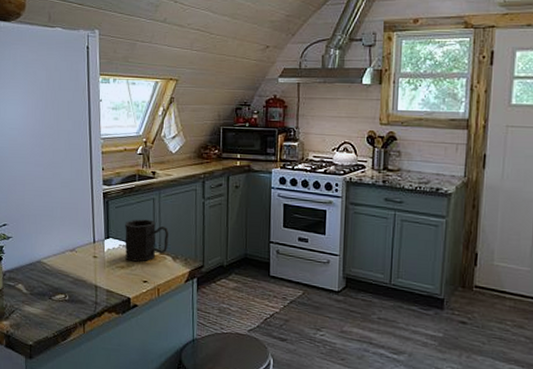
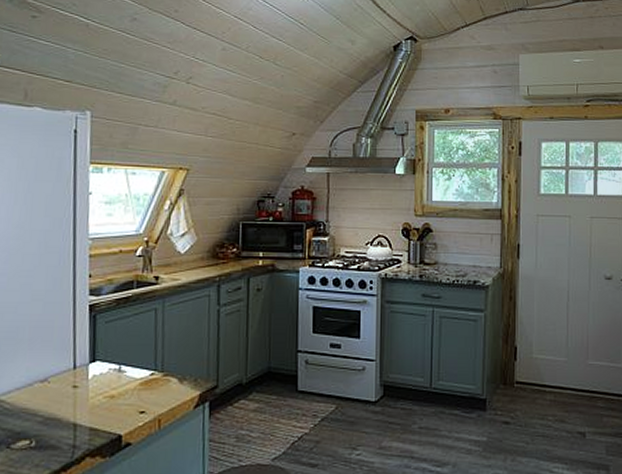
mug: present [125,219,169,262] -> none [116,335,174,388]

